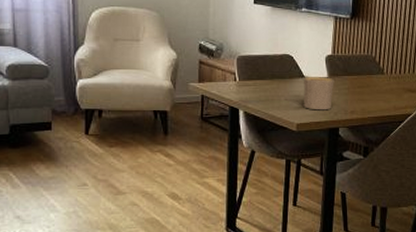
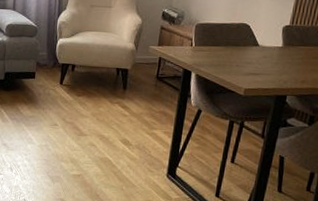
cup: present [303,77,334,110] -> none [253,45,289,78]

